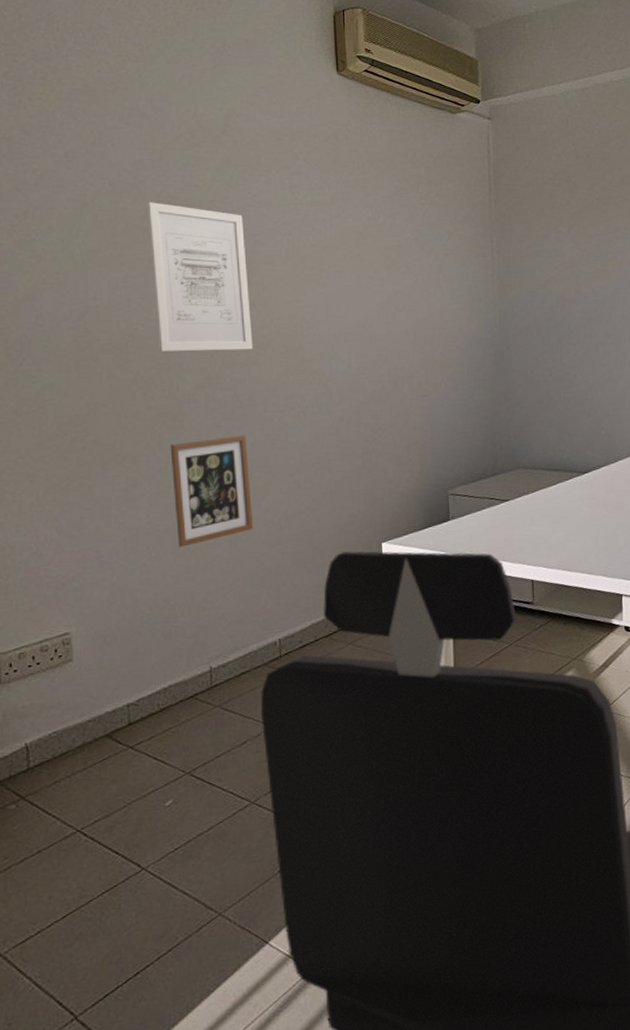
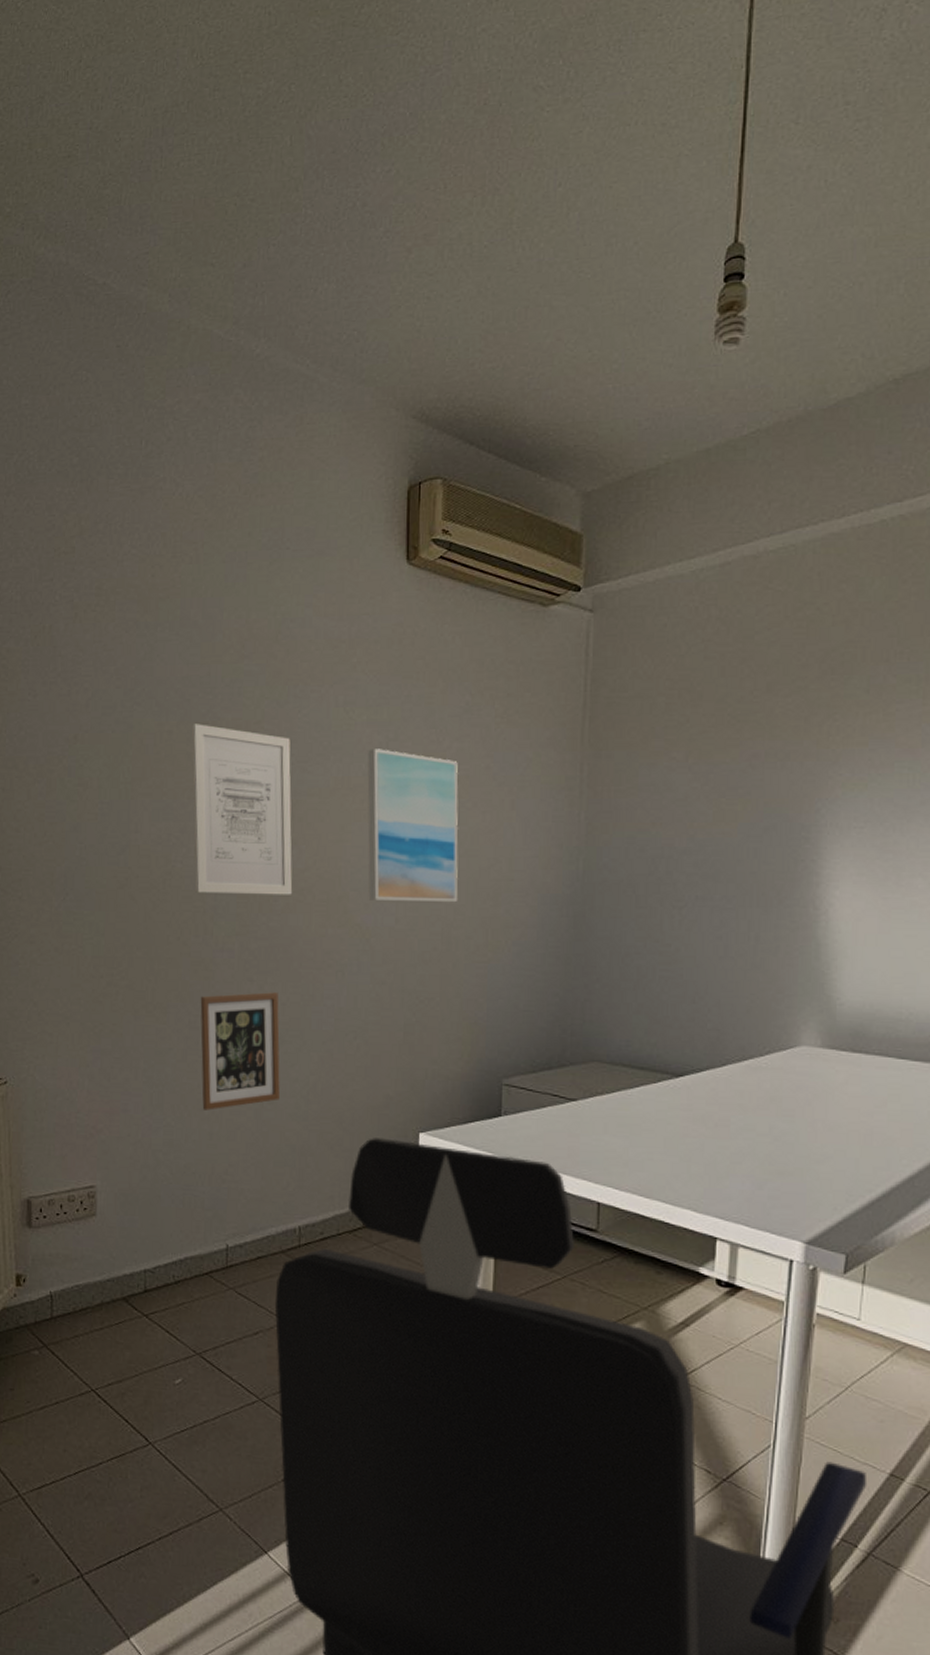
wall art: none [314,224,400,351] -> present [367,749,458,903]

